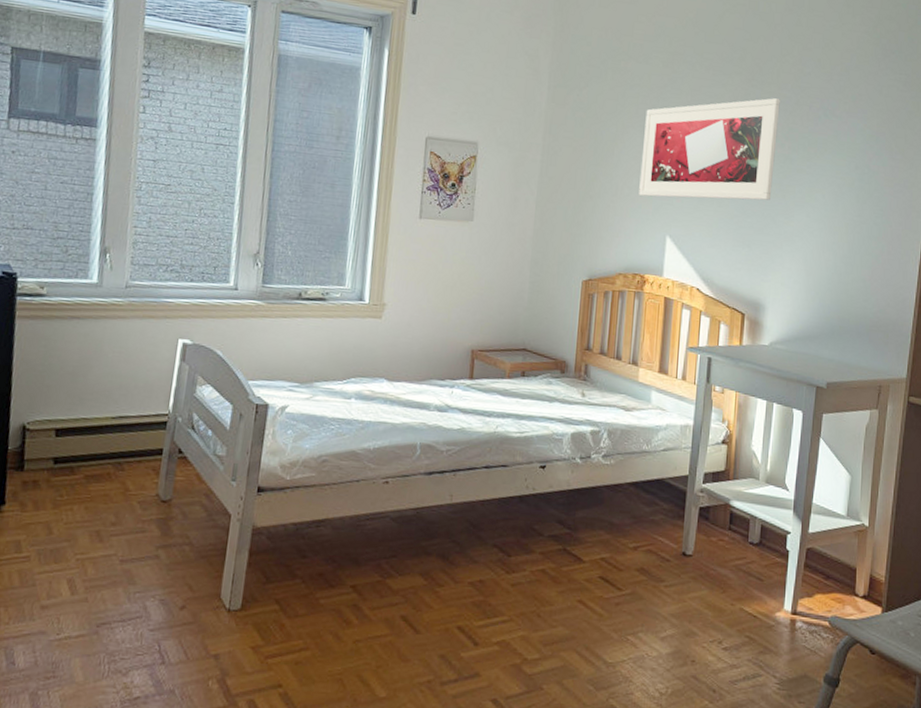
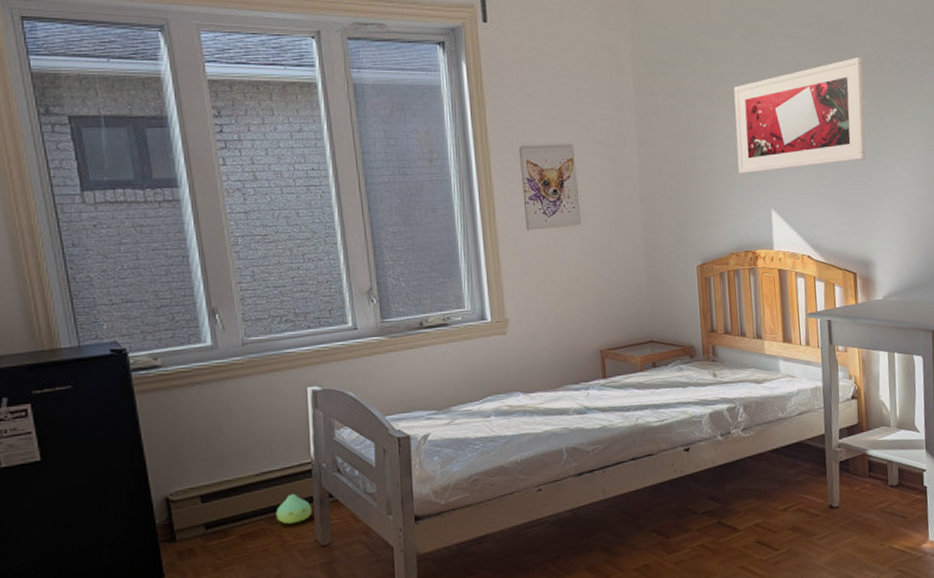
plush toy: none [123,442,160,473] -> present [276,493,313,524]

